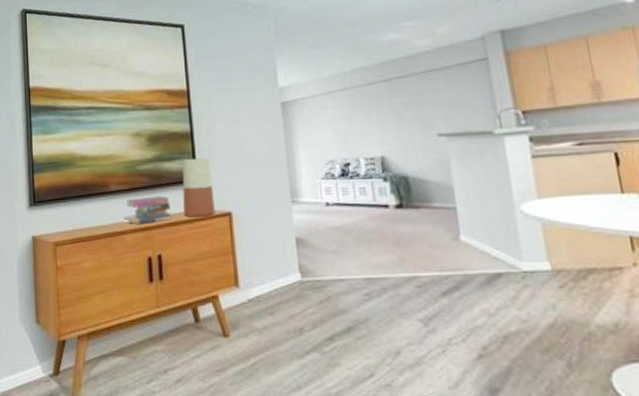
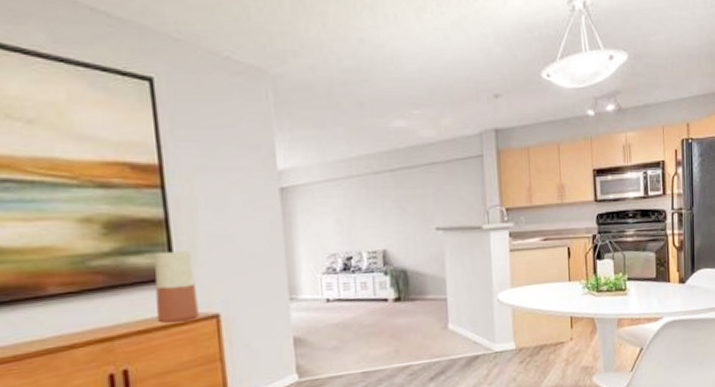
books: present [124,195,172,225] -> none [71,298,141,337]

